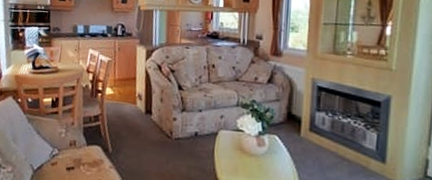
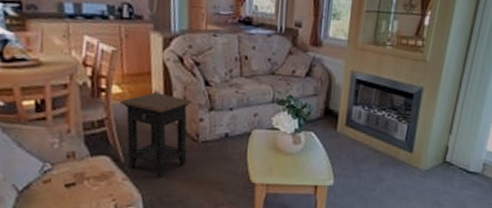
side table: none [111,94,168,169] -> present [119,92,193,178]

